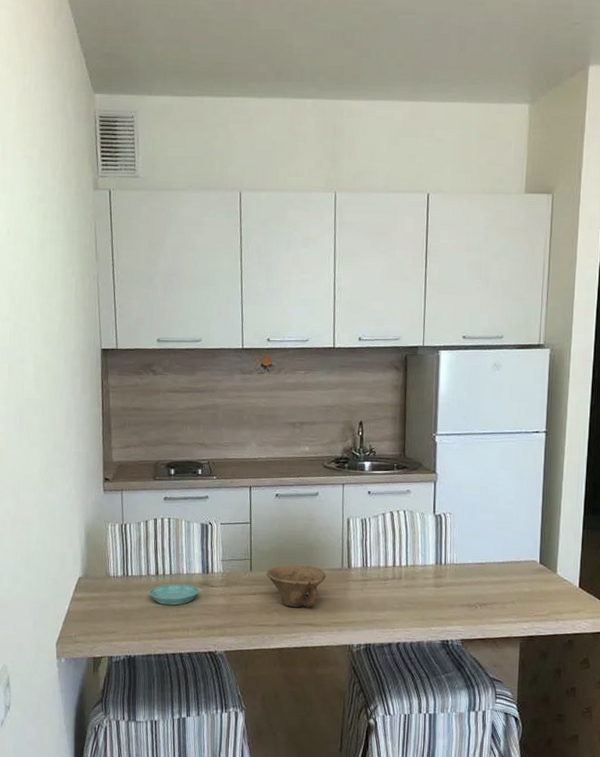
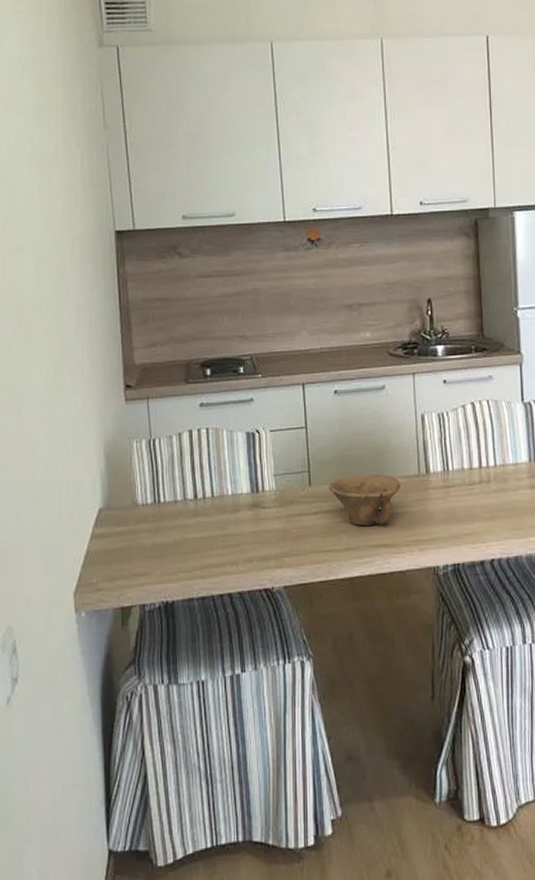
saucer: present [149,584,200,605] -> none [187,508,249,535]

